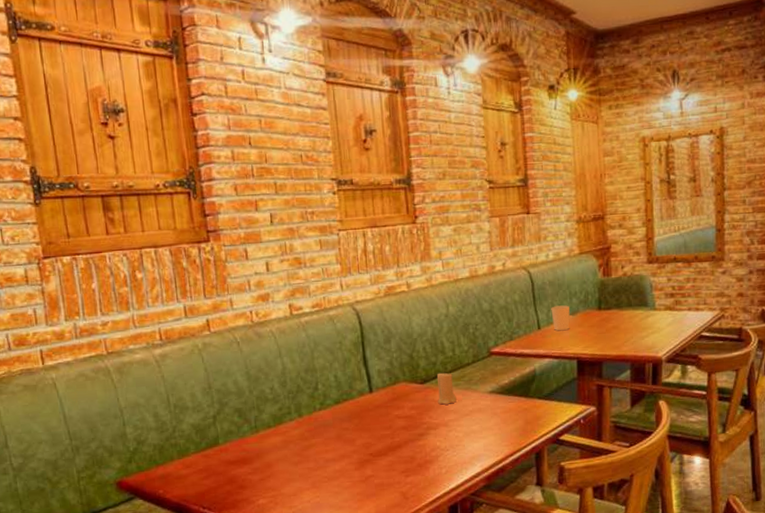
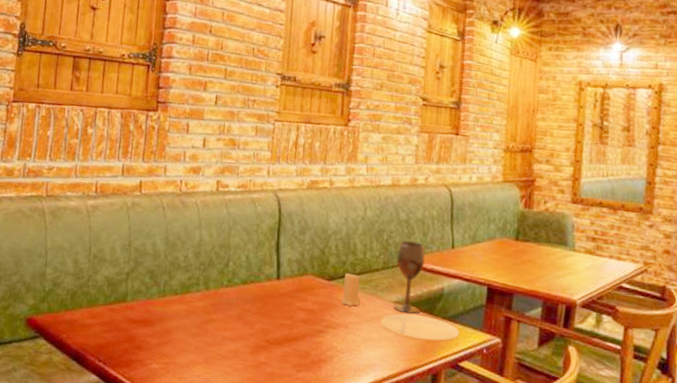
plate: none [479,399,557,424] -> present [381,313,460,342]
wine glass: none [485,329,515,401] -> present [394,240,426,314]
cup: present [551,305,573,331] -> none [467,228,489,255]

